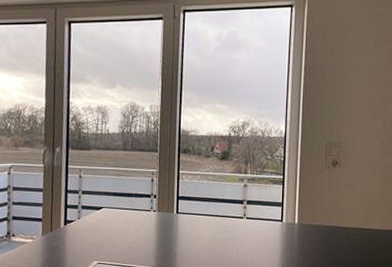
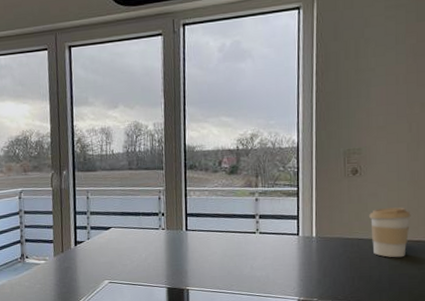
coffee cup: none [346,198,382,246] -> present [369,207,411,258]

